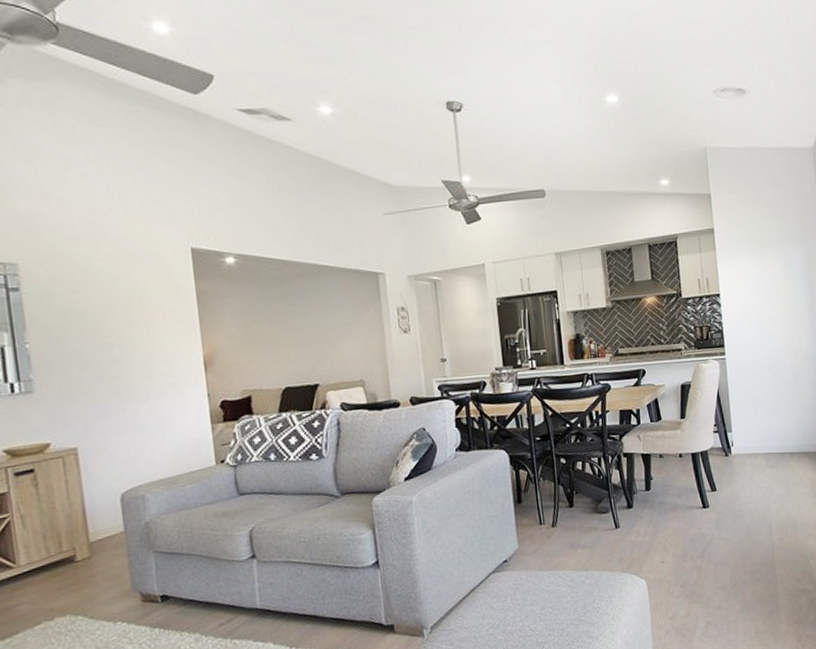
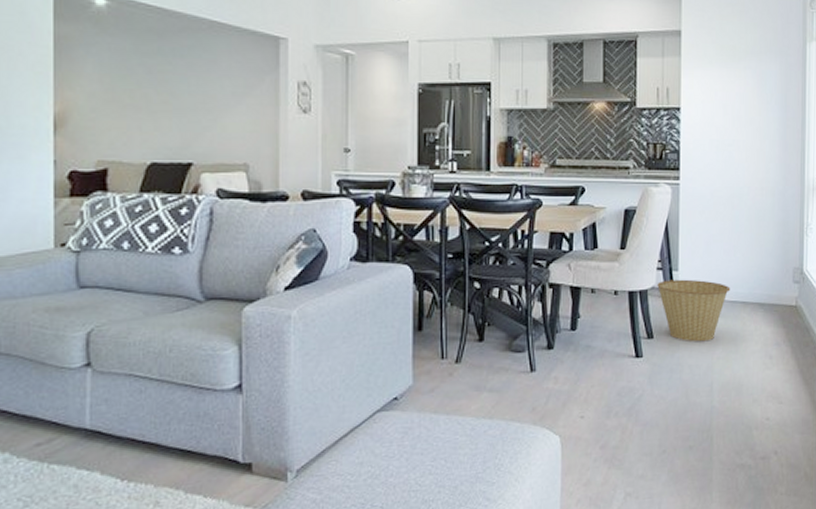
basket: none [715,437,779,491] -> present [657,279,731,342]

